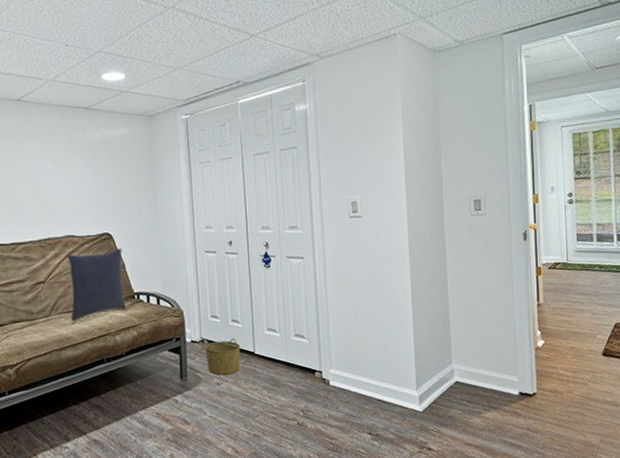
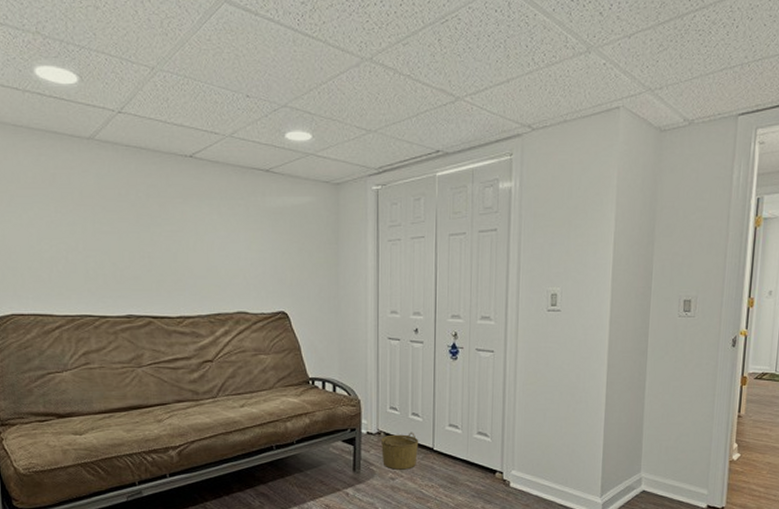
pillow: present [67,248,127,322] -> none [238,328,300,405]

